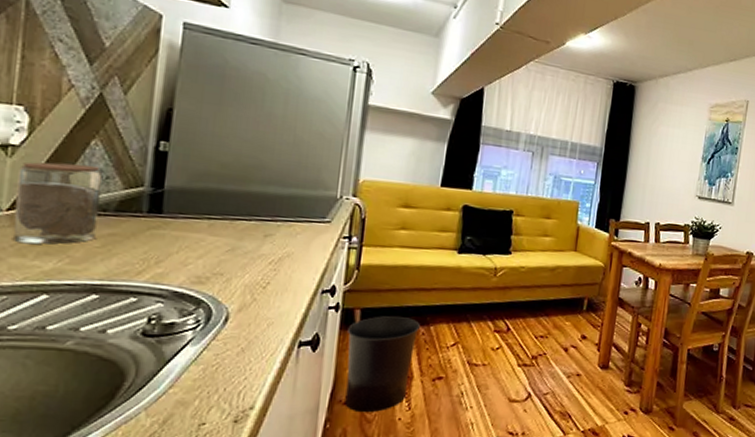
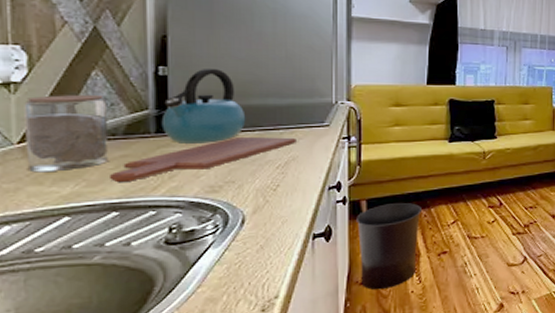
cutting board: none [93,225,294,263] -> present [108,137,296,183]
kettle: none [154,147,244,229] -> present [161,68,246,144]

